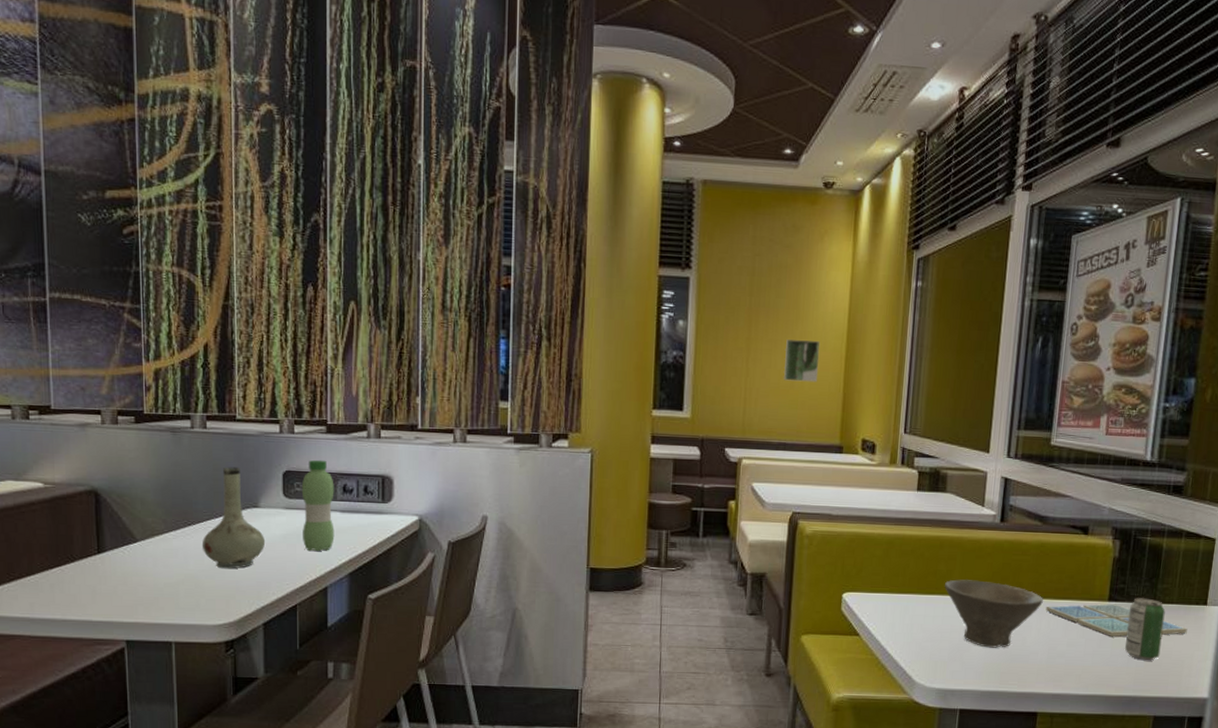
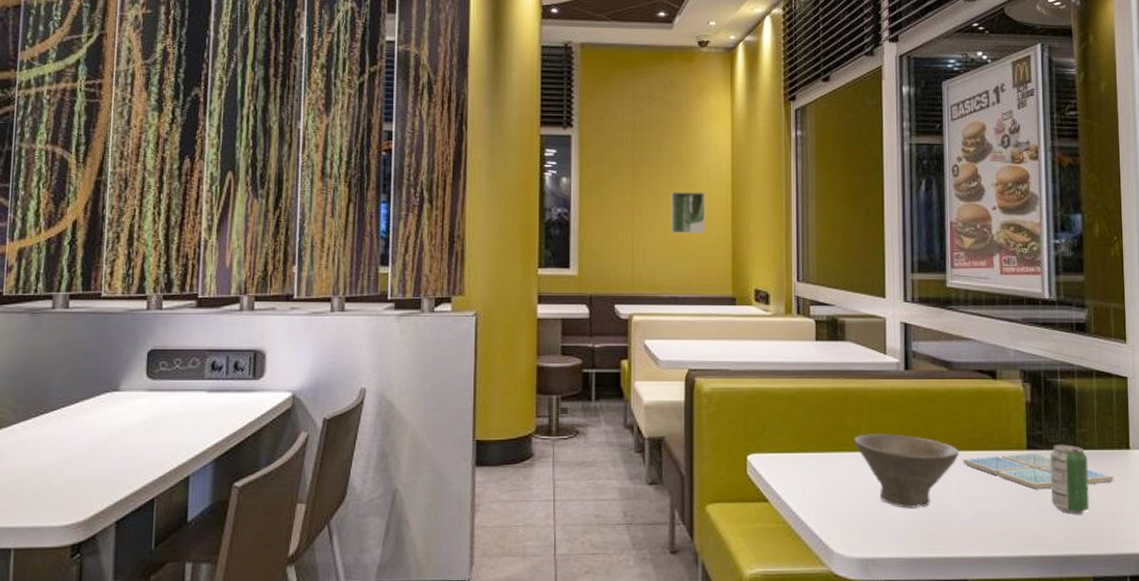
vase: present [201,467,266,569] -> none [53,348,124,461]
water bottle: present [301,459,335,552] -> none [165,336,203,437]

